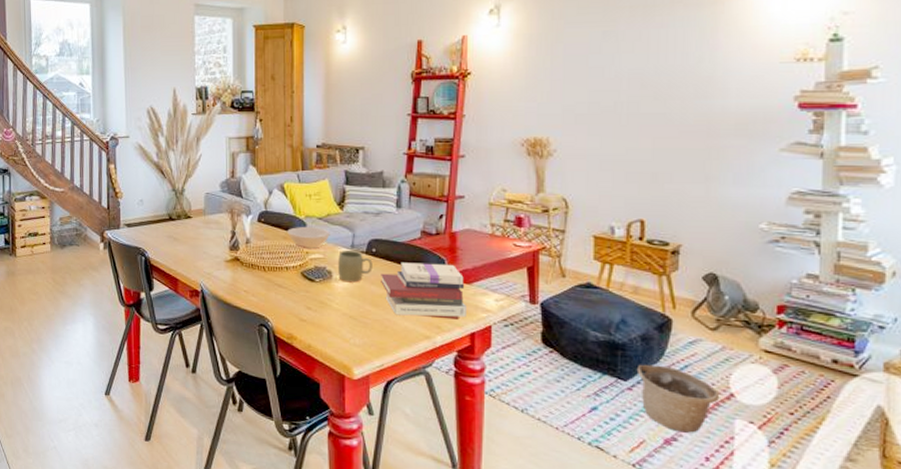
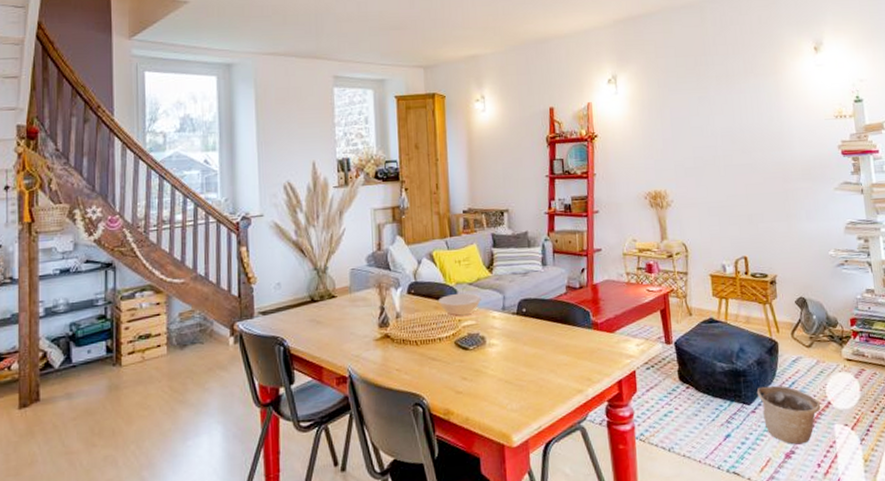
mug: present [337,249,373,283] -> none [490,312,524,346]
books: present [381,262,466,320] -> none [532,315,613,373]

